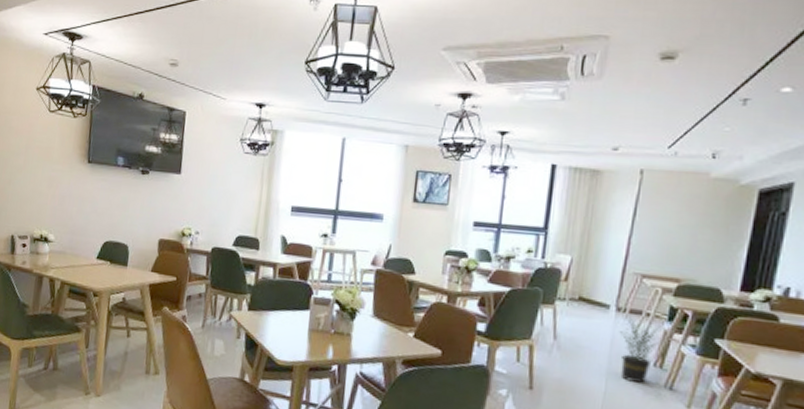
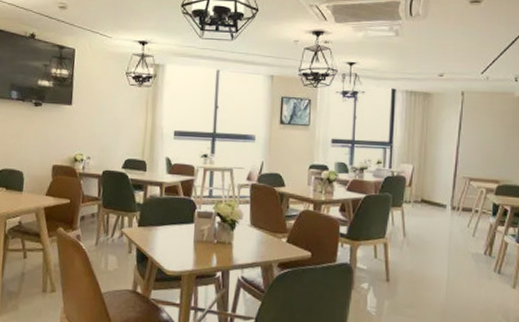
potted plant: present [620,317,664,383] -> none [456,214,490,270]

